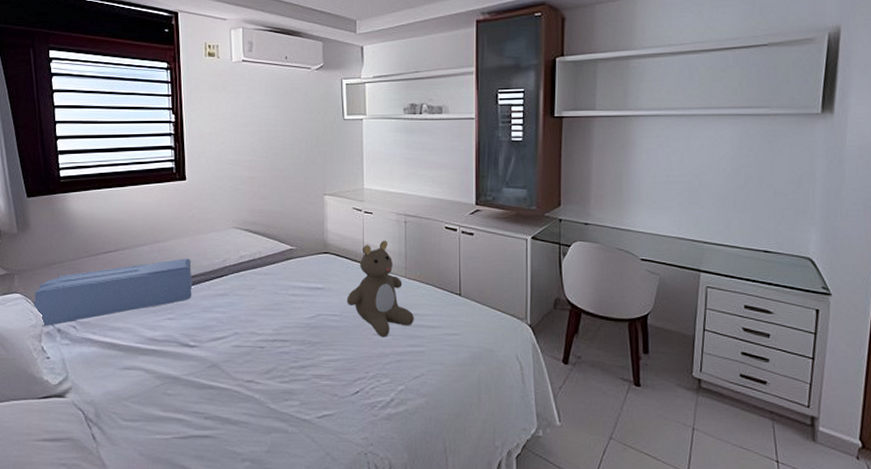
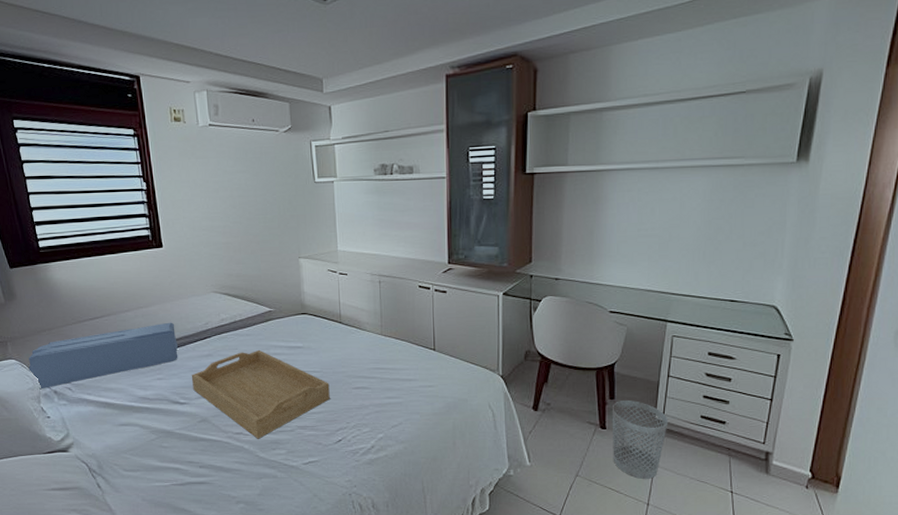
serving tray: none [204,290,349,388] -> present [191,349,330,439]
teddy bear: present [347,240,414,338] -> none [326,300,391,391]
wastebasket: none [646,355,706,444] -> present [612,400,669,479]

